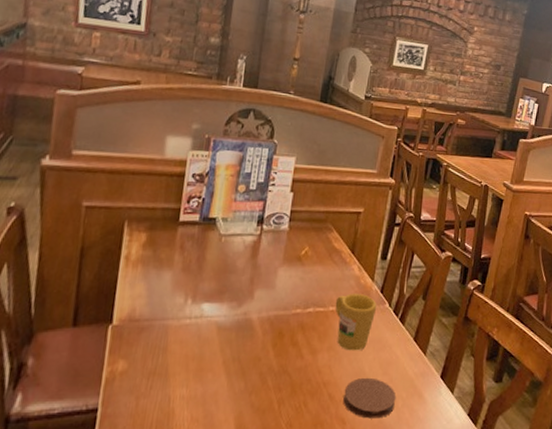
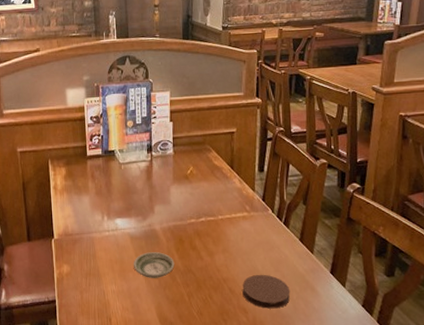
saucer: none [214,347,269,380] -> present [133,252,175,278]
mug: present [335,294,377,351] -> none [223,203,261,252]

